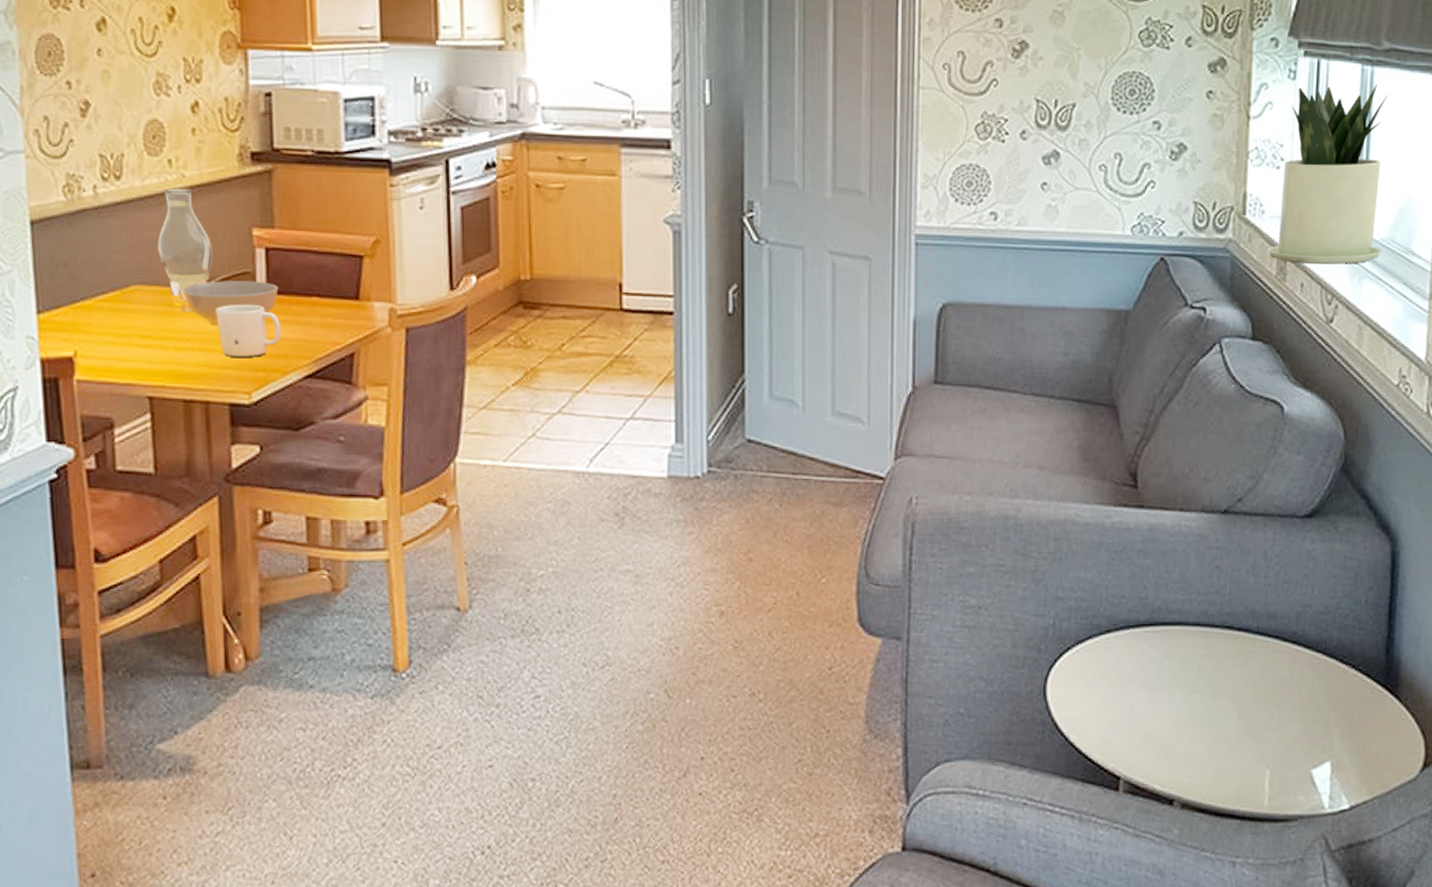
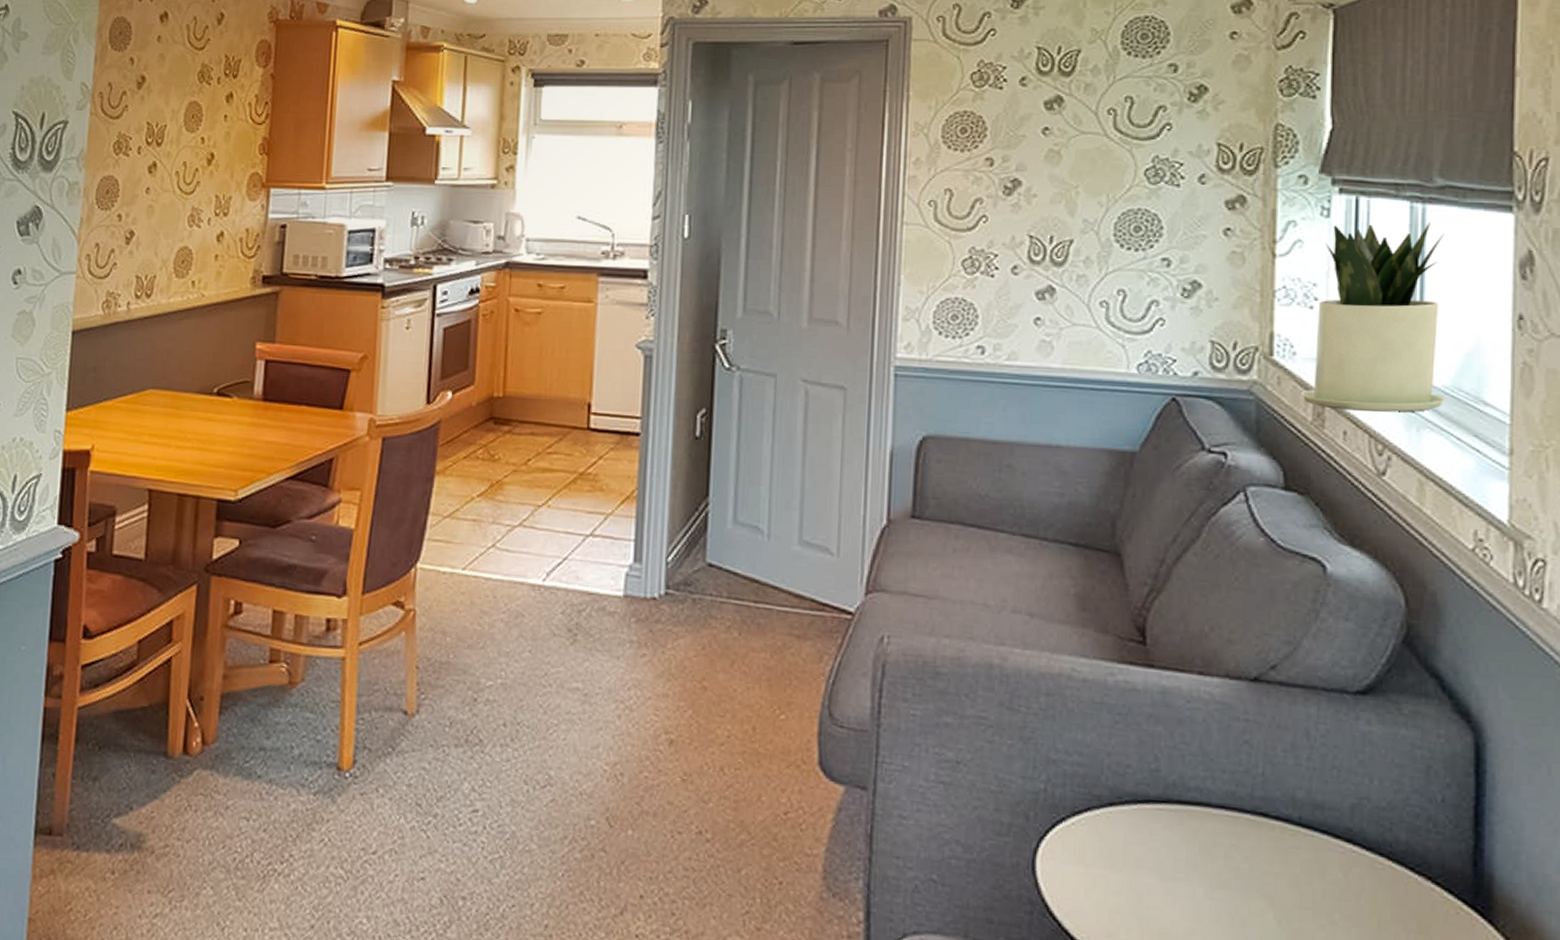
vase: present [157,188,213,311] -> none [173,306,220,414]
bowl: present [182,281,279,326] -> none [189,388,273,428]
mug: present [215,304,282,358] -> none [215,409,271,459]

